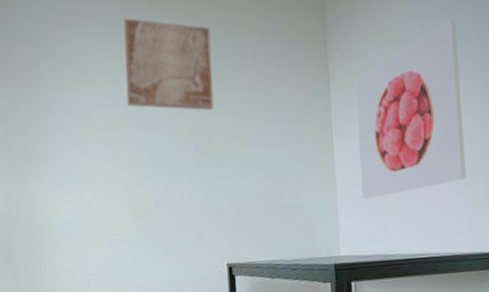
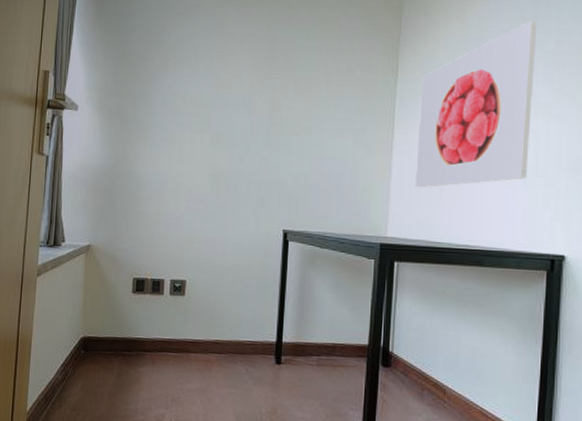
wall art: present [123,18,214,110] -> none [216,12,293,95]

